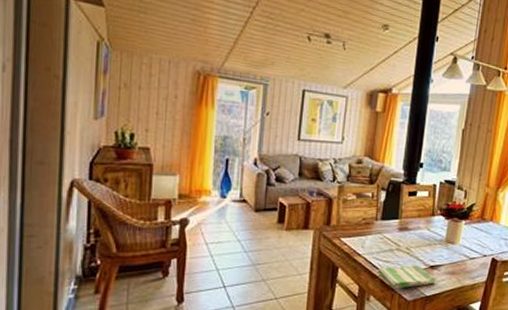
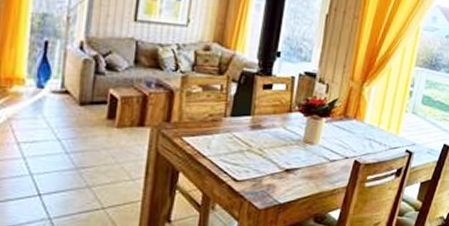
dish towel: present [377,265,437,289] -> none [224,168,293,196]

